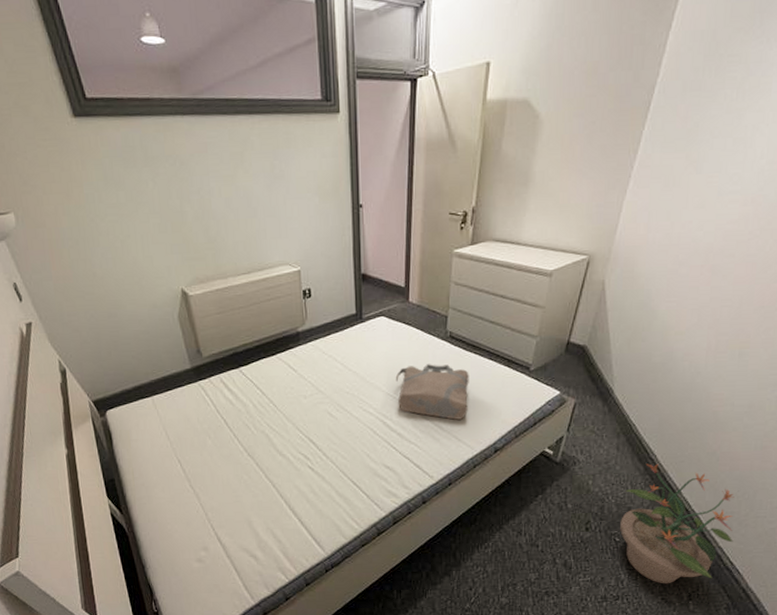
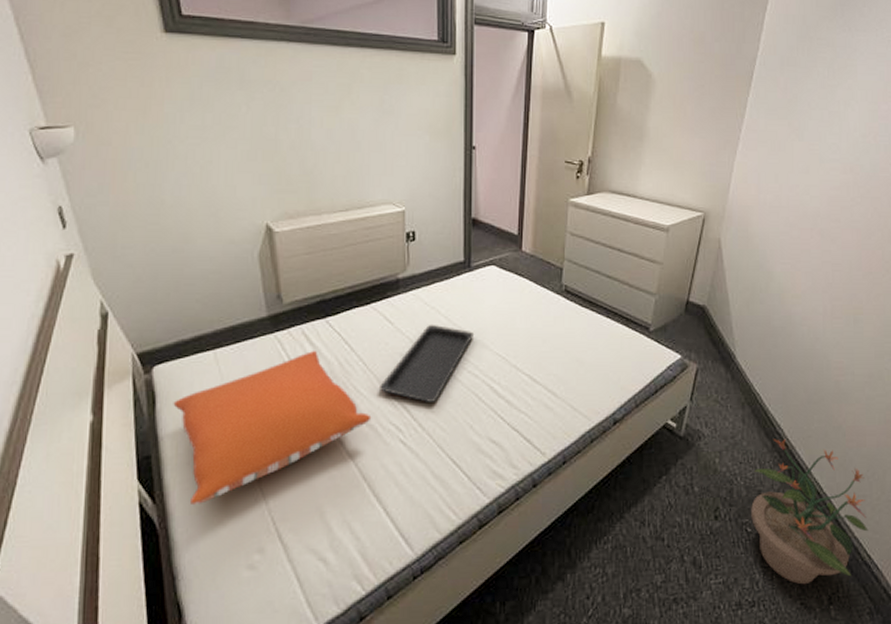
pillow: none [125,394,284,516] -> present [173,350,372,506]
serving tray: none [287,370,368,436] -> present [378,324,475,402]
tote bag: present [395,364,469,420] -> none [505,320,586,385]

